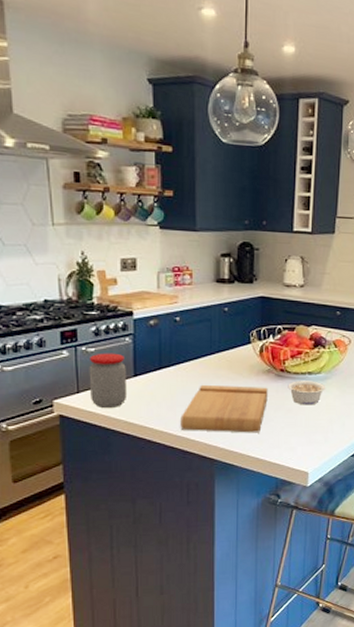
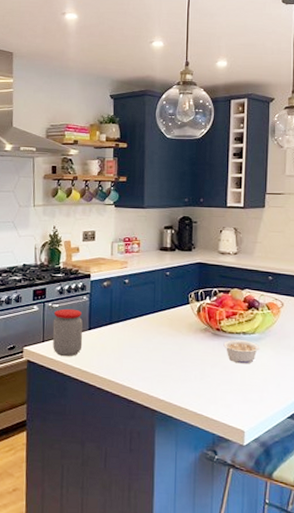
cutting board: present [180,384,268,433] -> none [126,339,205,388]

